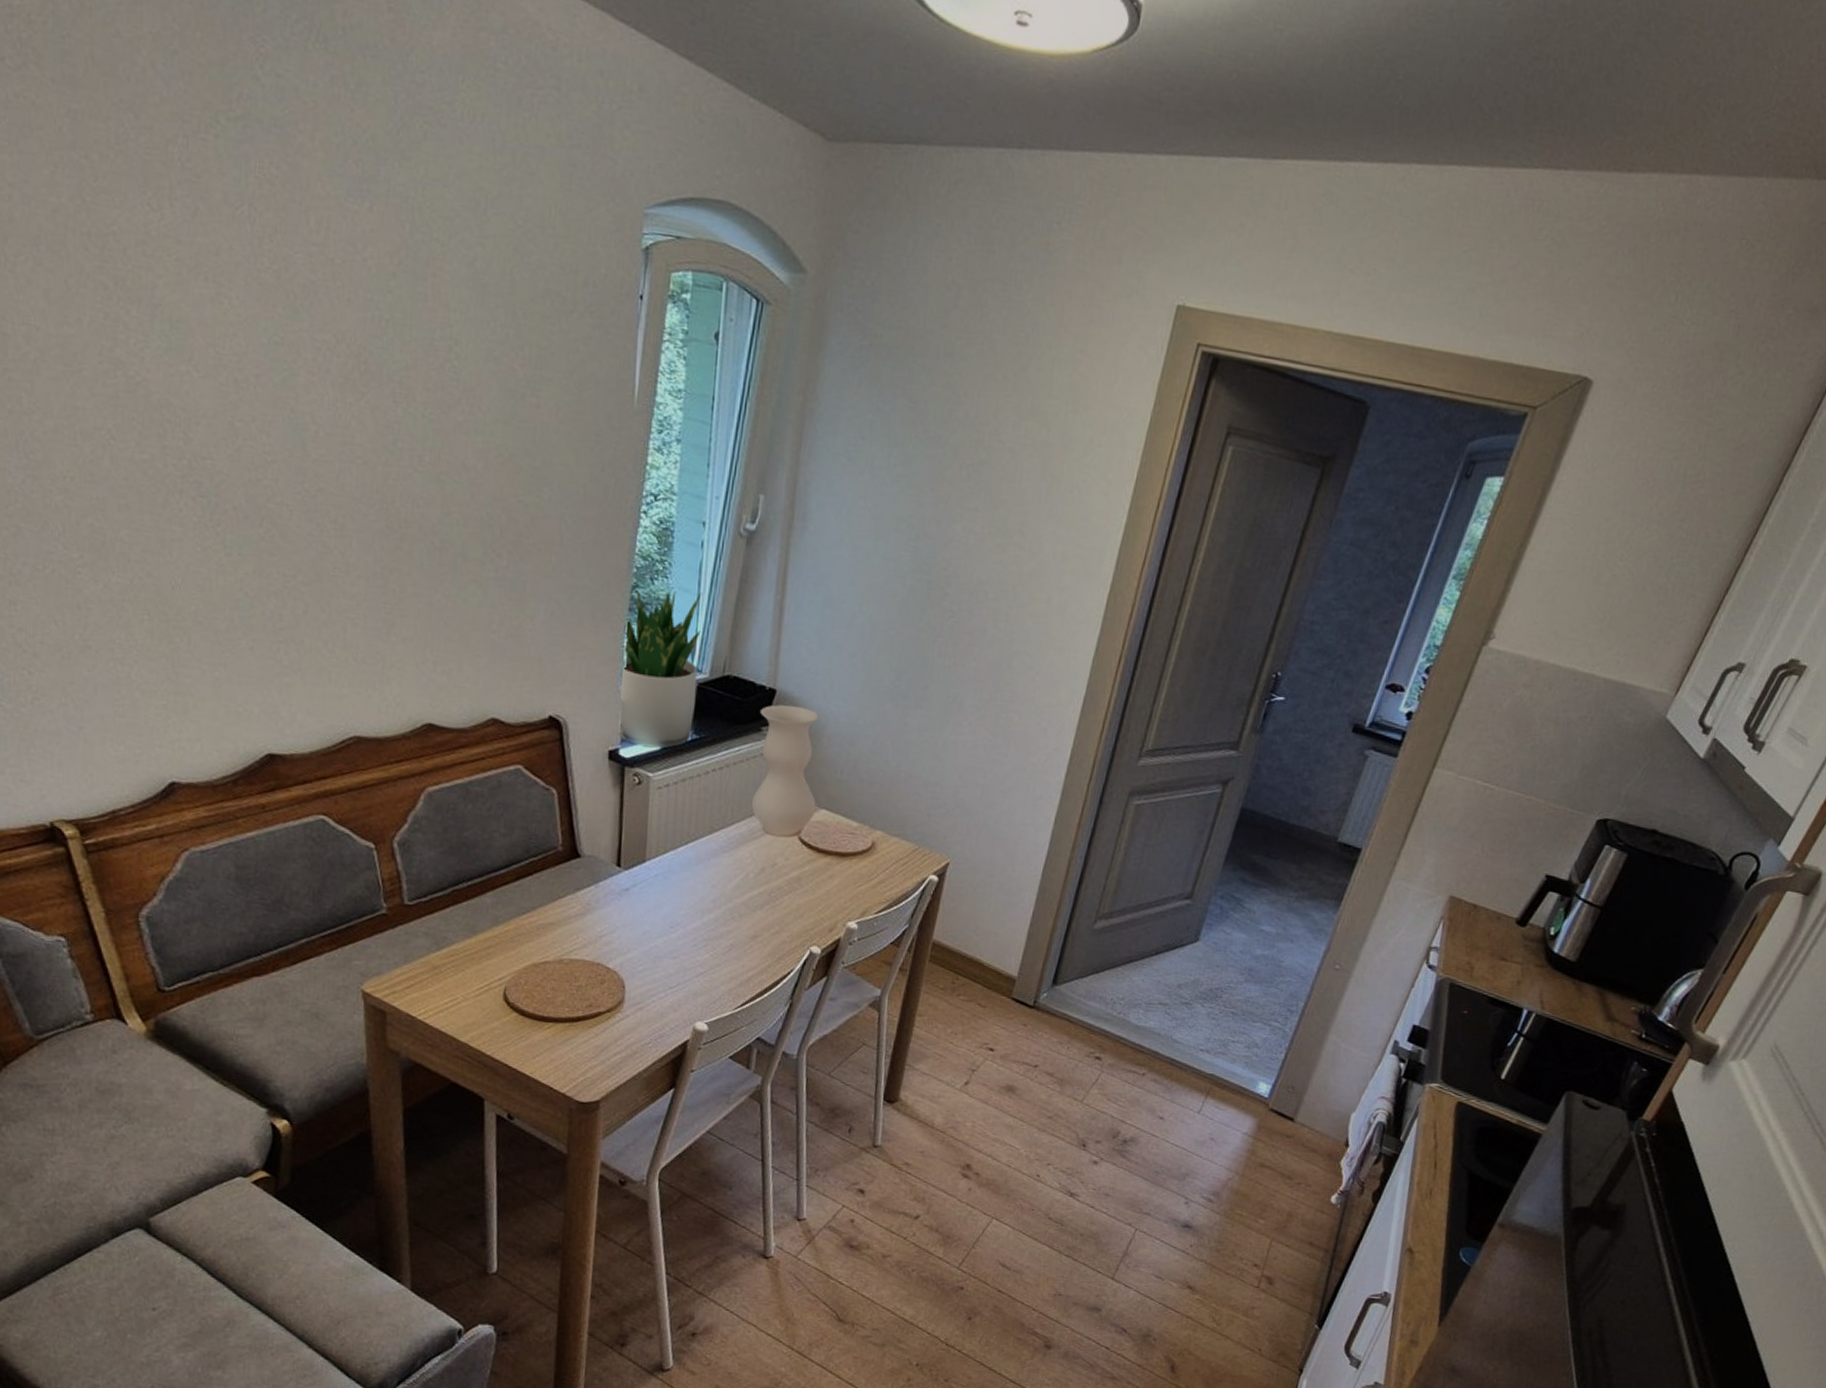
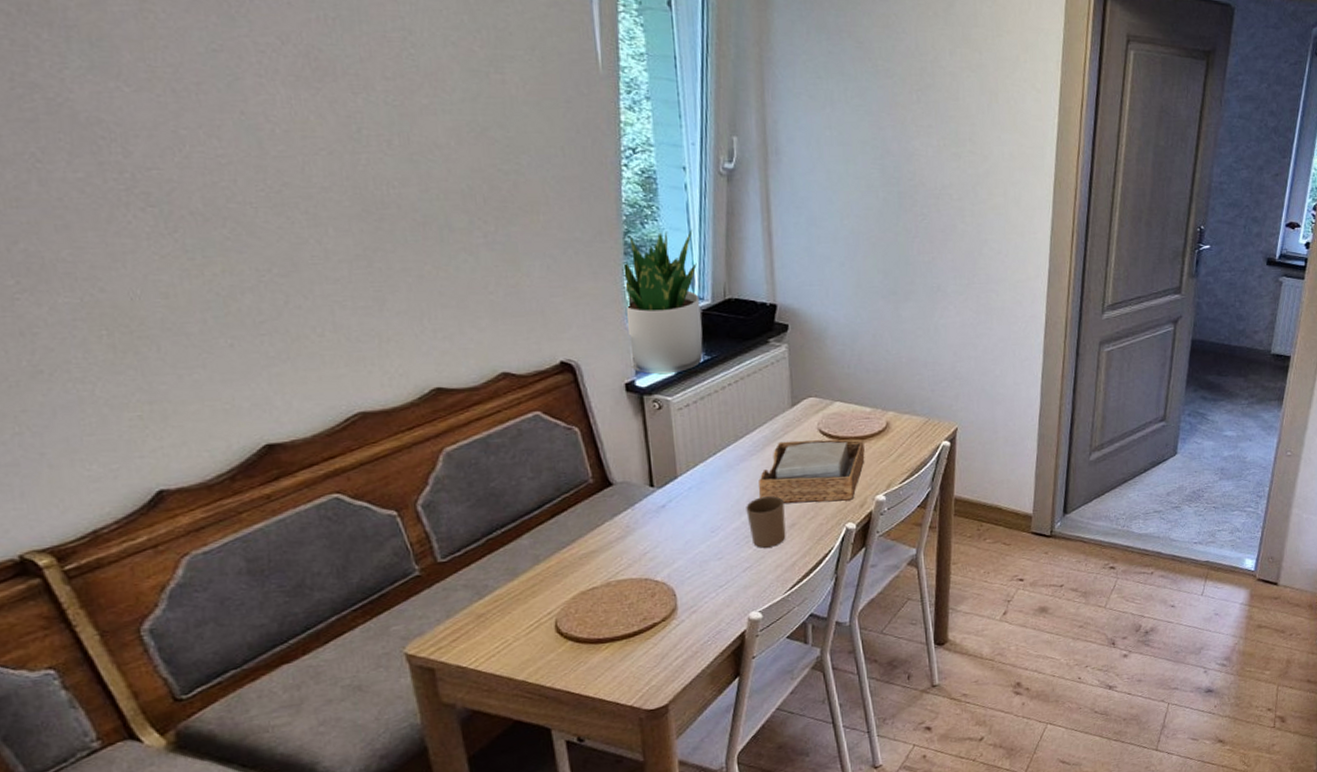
mug: none [709,899,750,956] -> present [746,496,786,548]
napkin holder: none [726,842,845,922] -> present [759,439,865,504]
vase: present [751,704,820,838] -> none [765,315,831,434]

